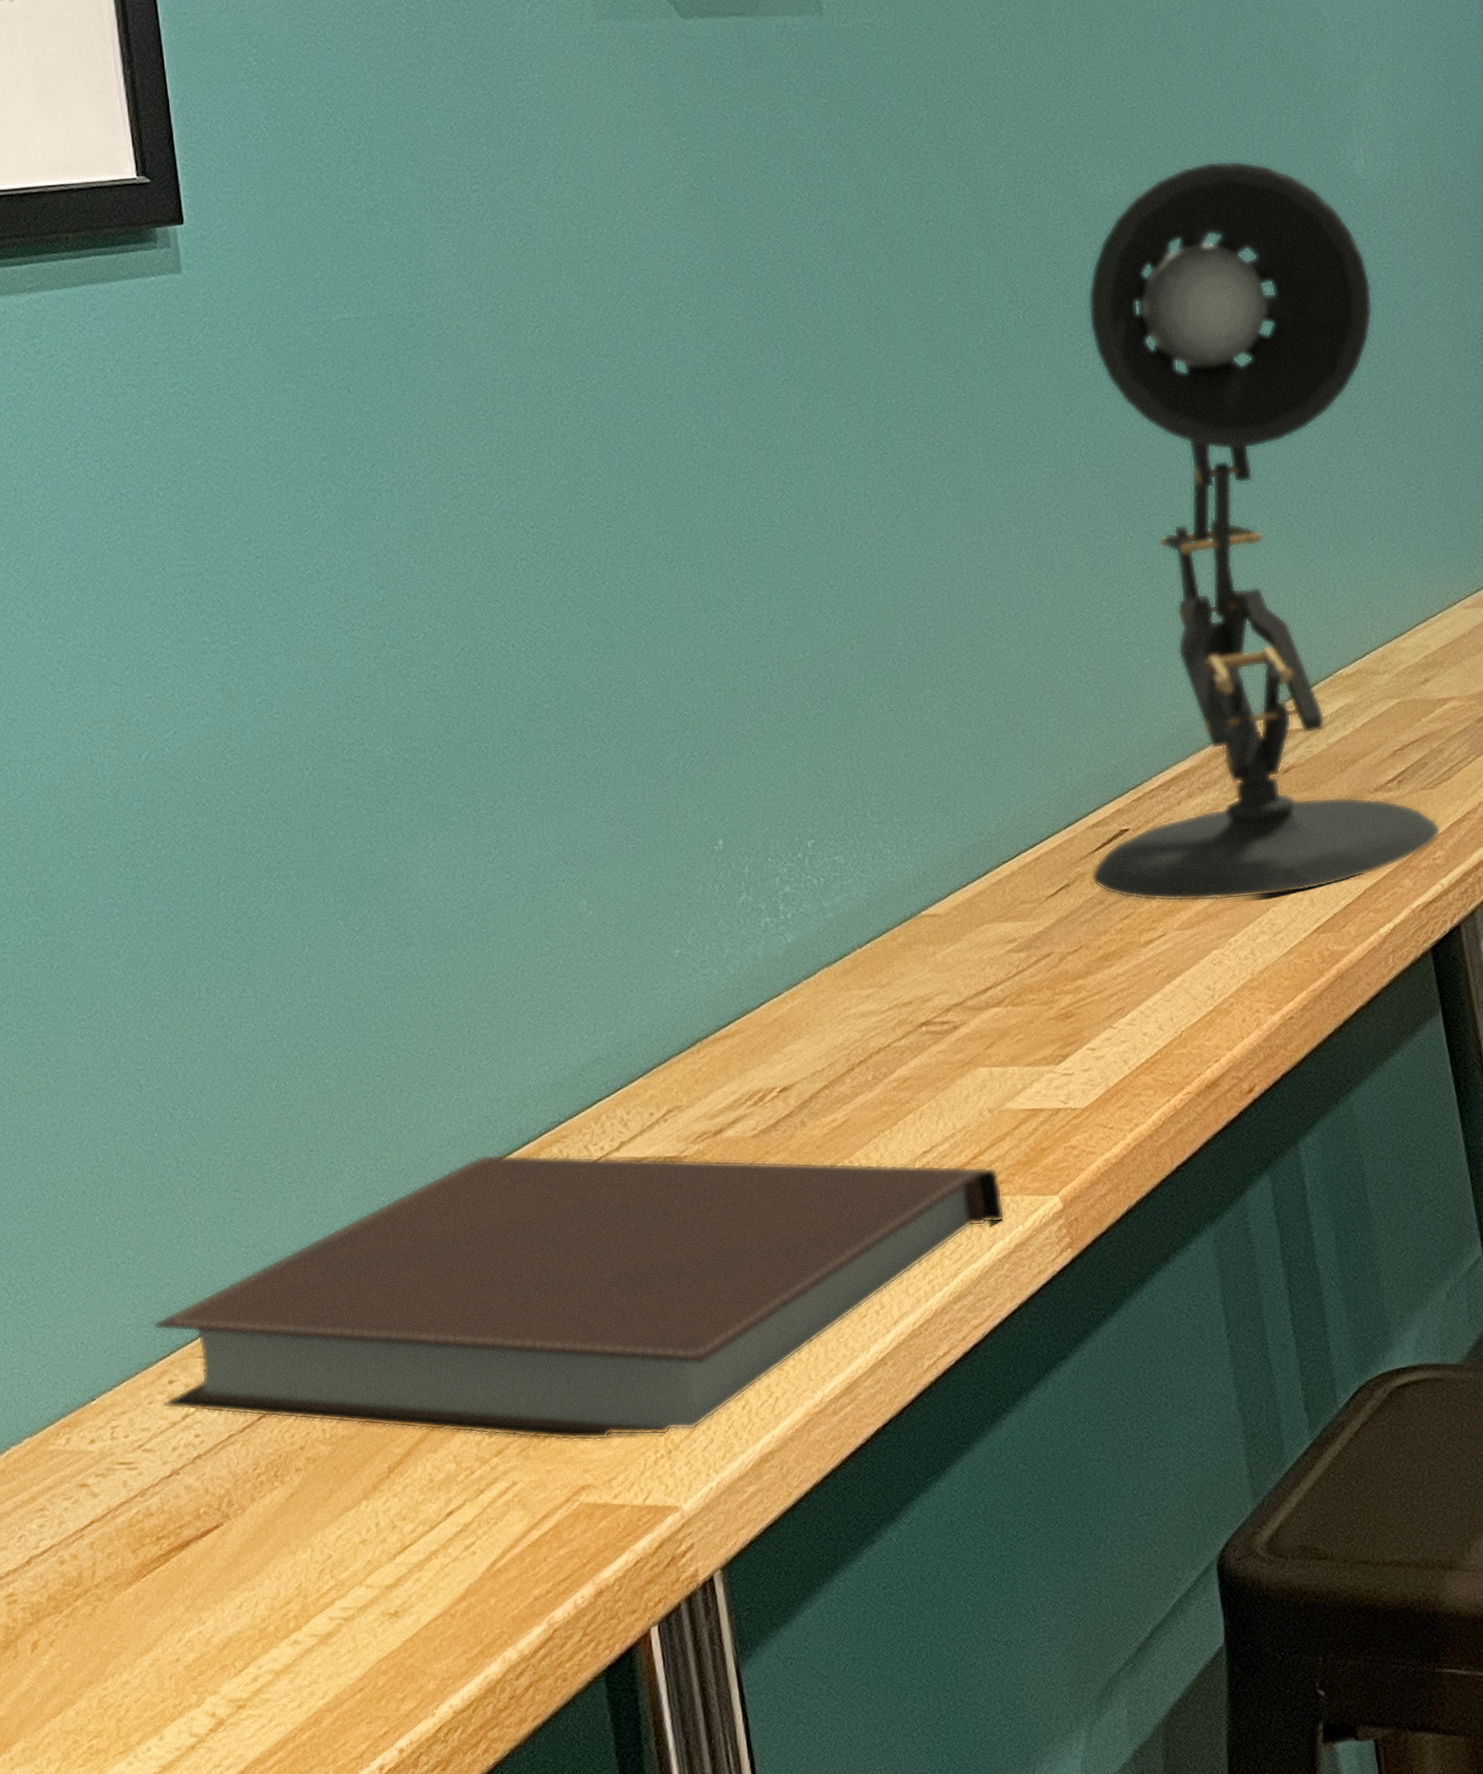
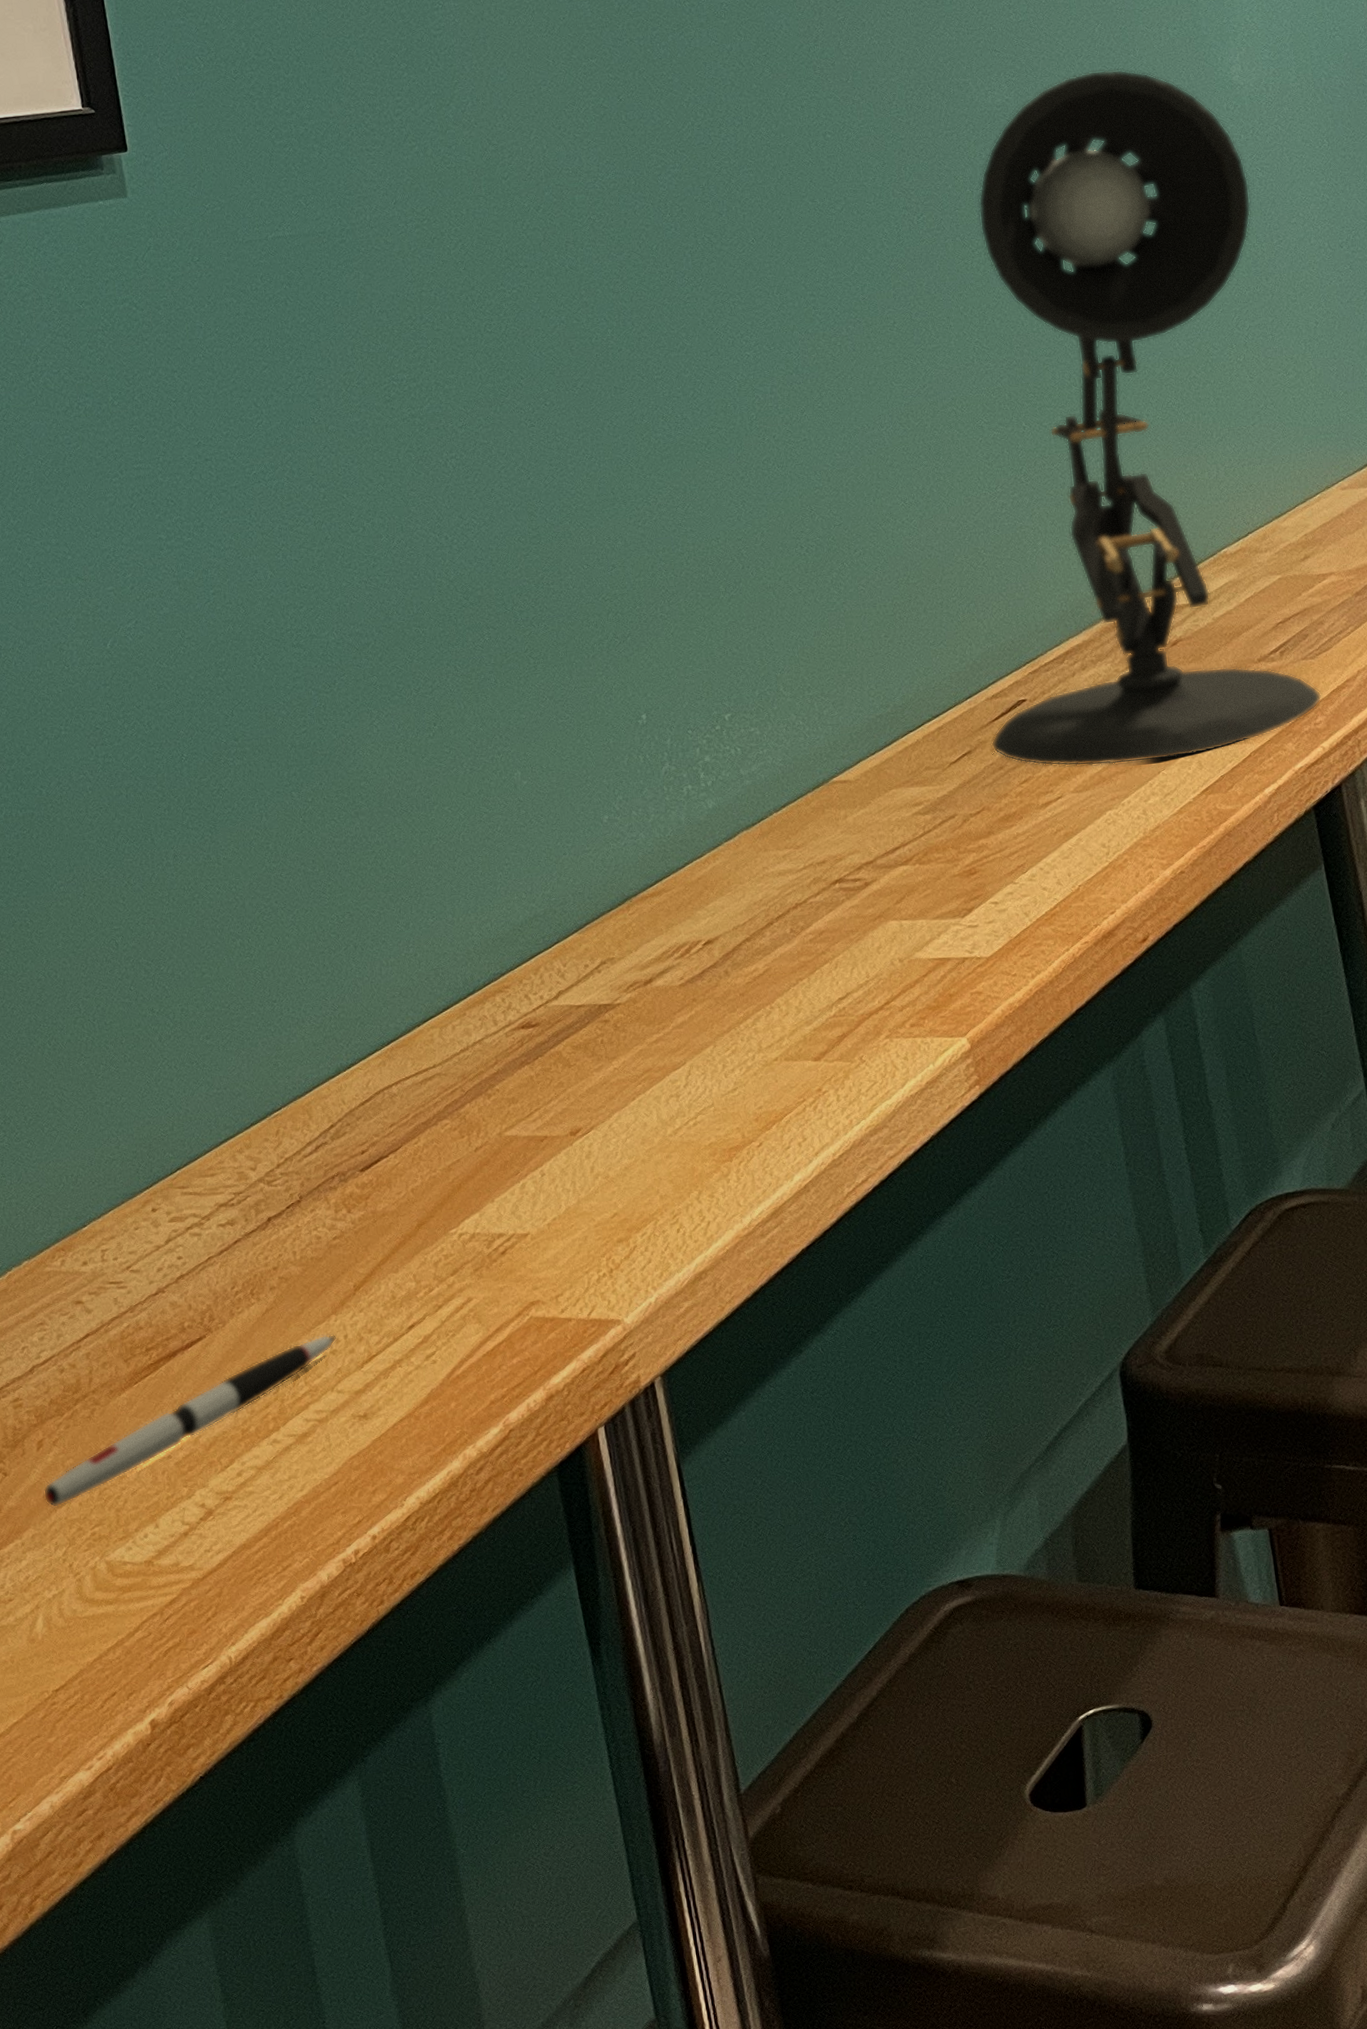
pen: none [36,1521,368,1718] -> present [43,1334,338,1508]
notebook: present [153,1154,1006,1441] -> none [136,1003,917,1262]

